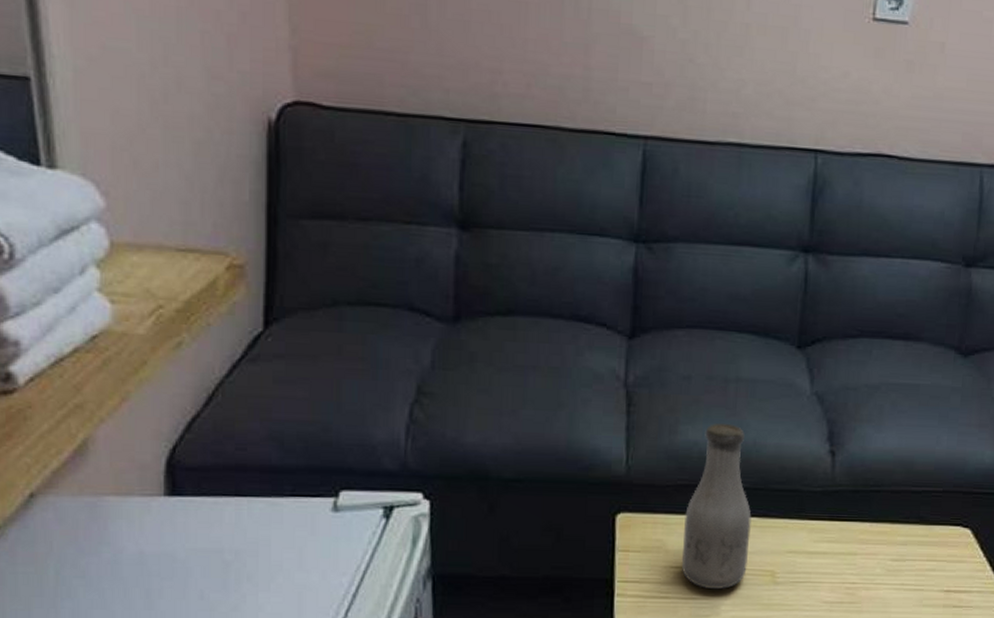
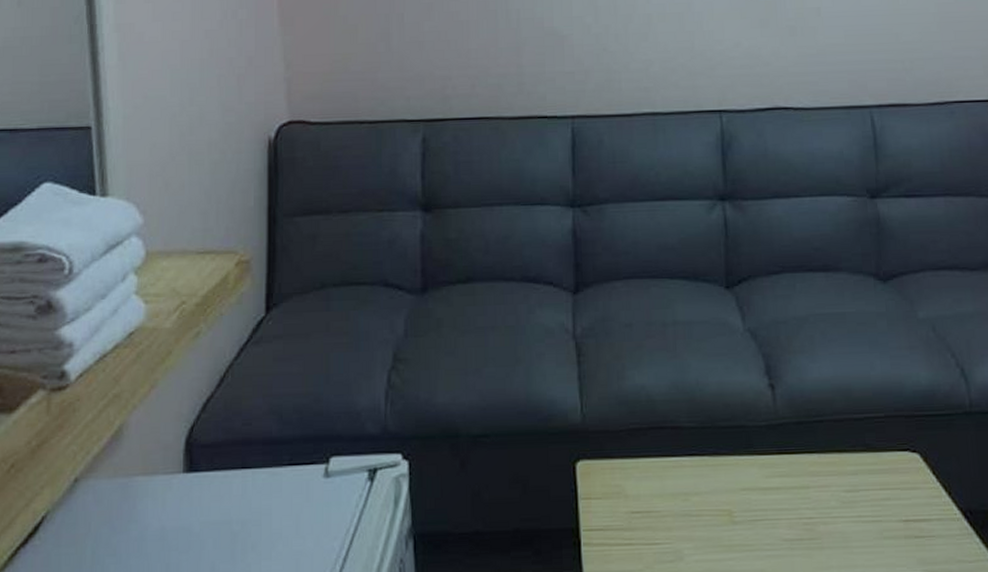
bottle: present [681,423,752,590] -> none [640,365,704,534]

